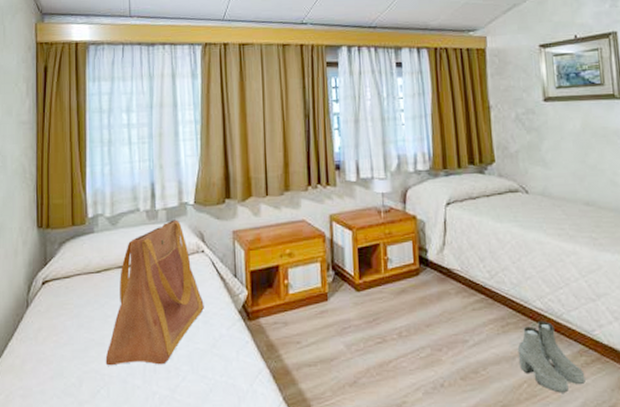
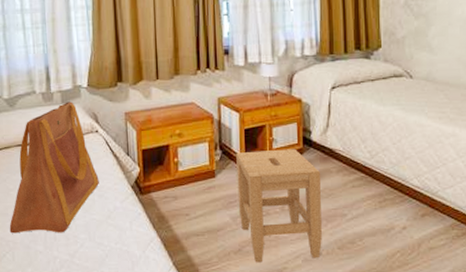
stool: none [349,269,443,396] -> present [236,149,322,263]
boots: present [517,320,586,393] -> none [393,197,455,262]

